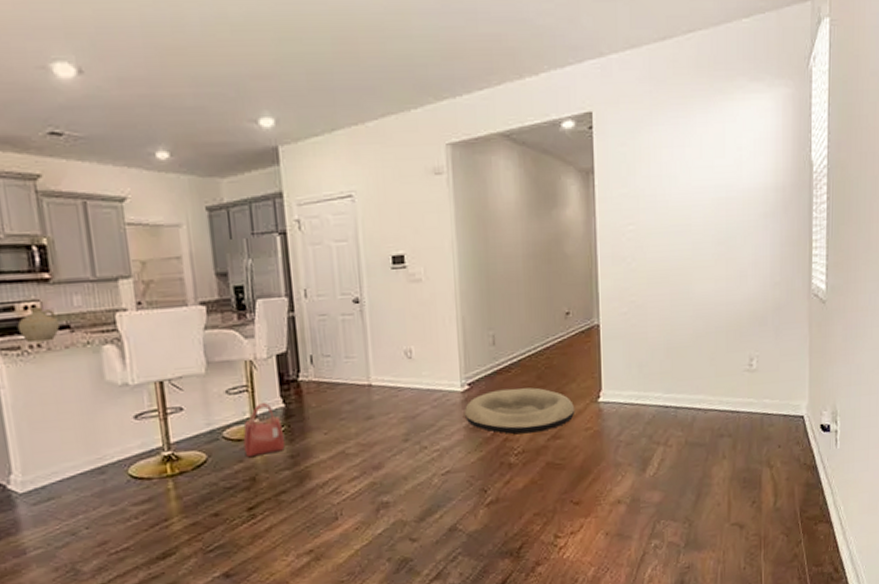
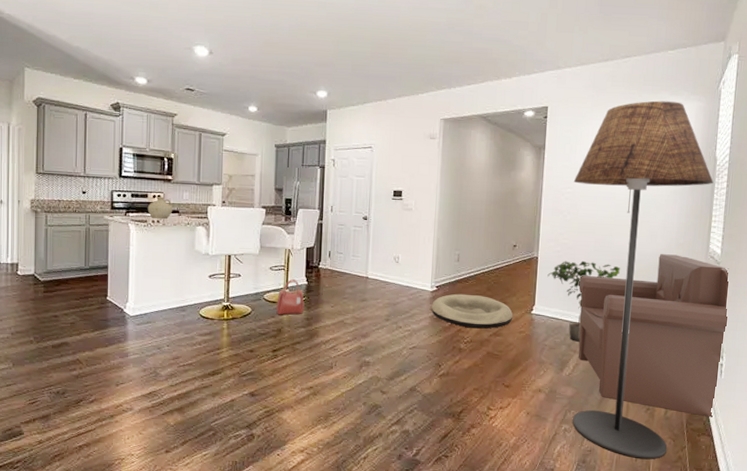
potted plant: none [614,321,705,431] -> present [547,260,620,342]
floor lamp: none [635,90,811,567] -> present [573,100,713,460]
armchair: none [655,298,839,500] -> present [578,254,730,418]

